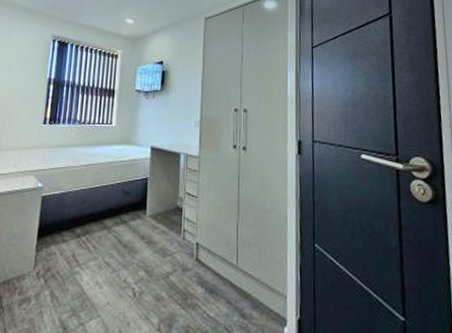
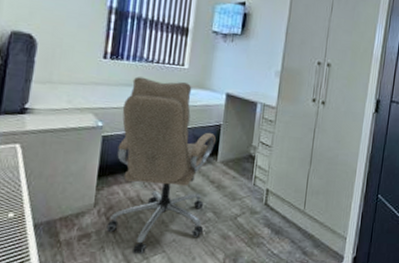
office chair: none [44,138,145,320] -> present [106,77,217,255]

